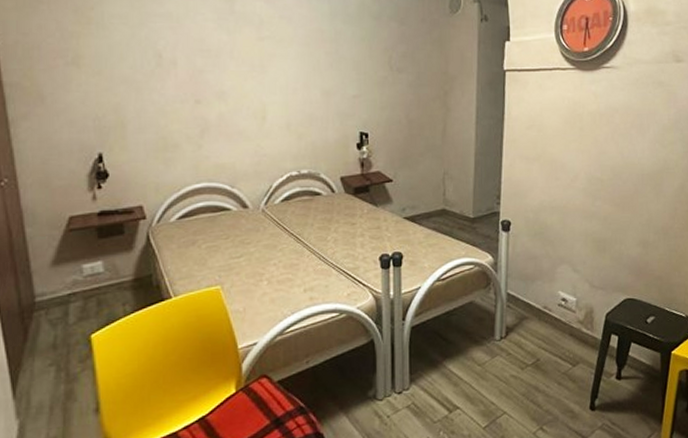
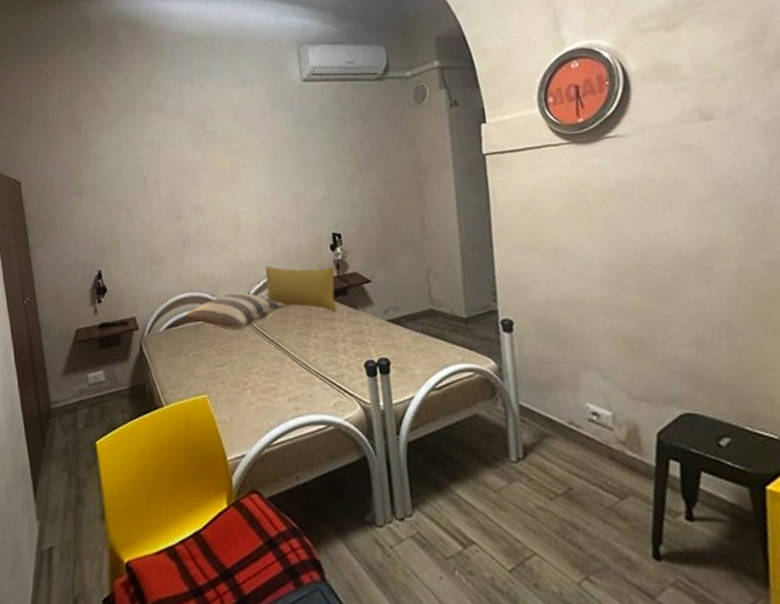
pillow: none [199,184,306,223] -> present [184,292,283,331]
pillow: none [289,160,359,207] -> present [265,266,336,311]

